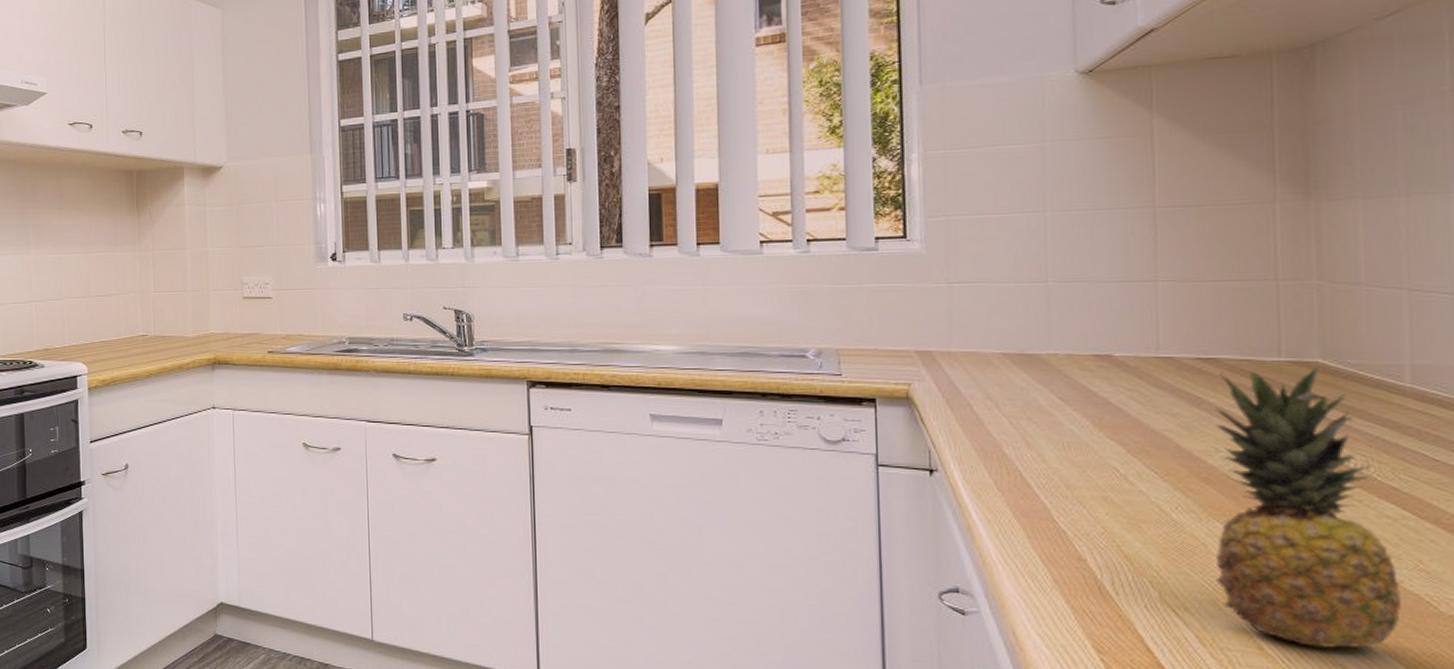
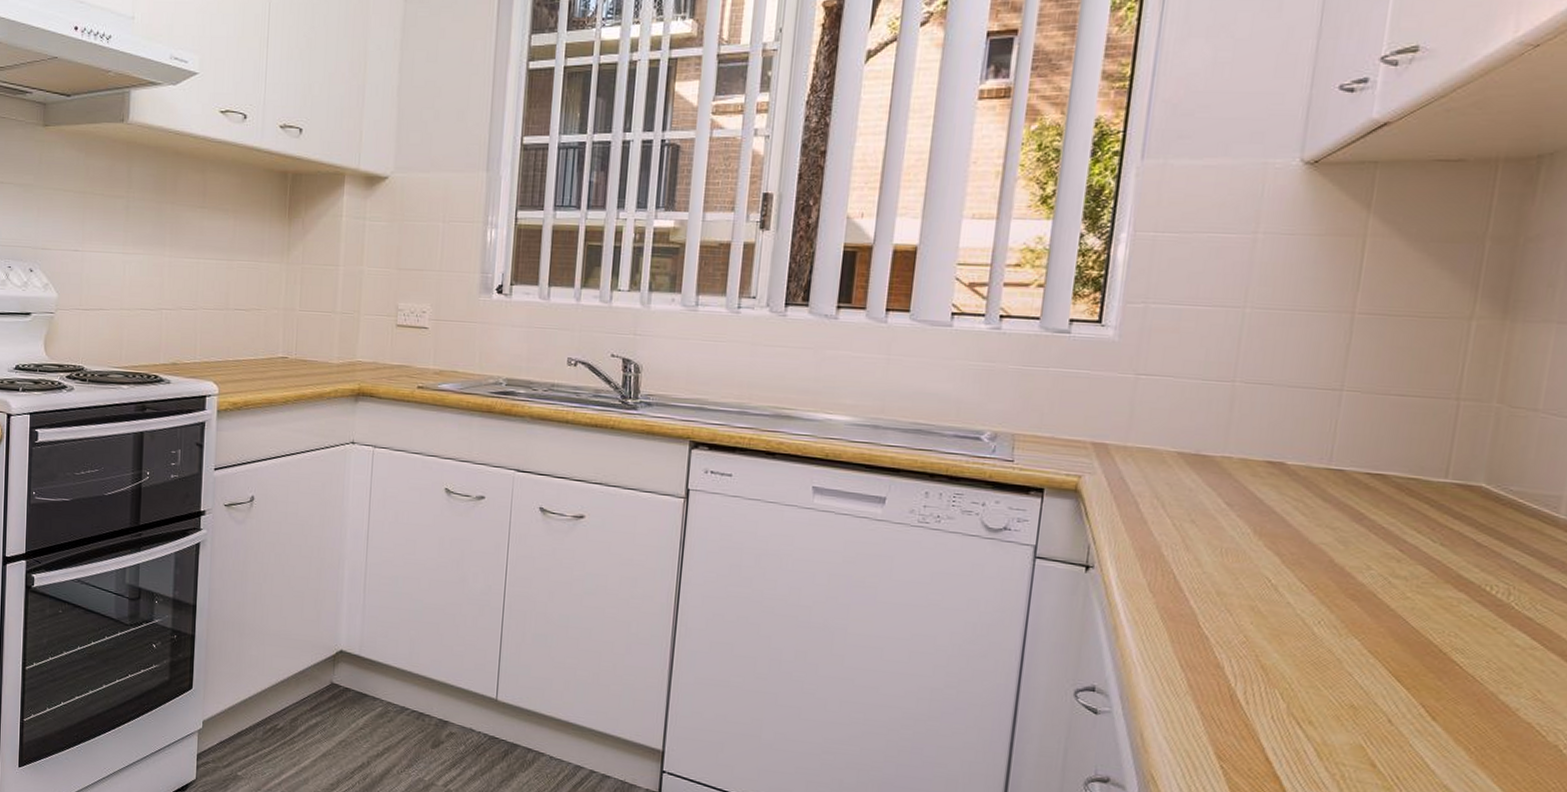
fruit: present [1214,365,1401,649] -> none [1343,488,1516,772]

